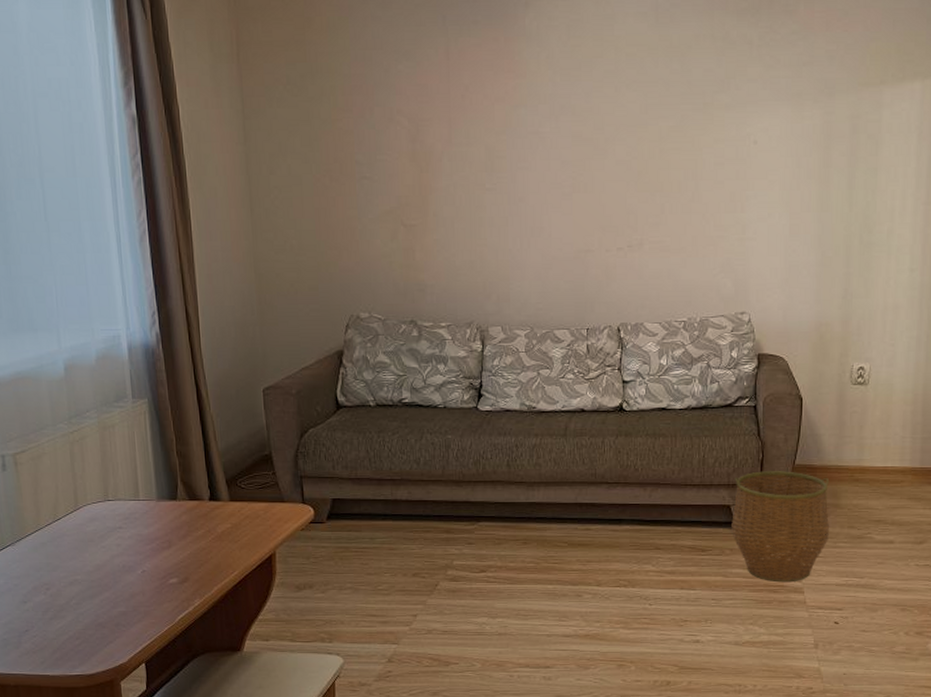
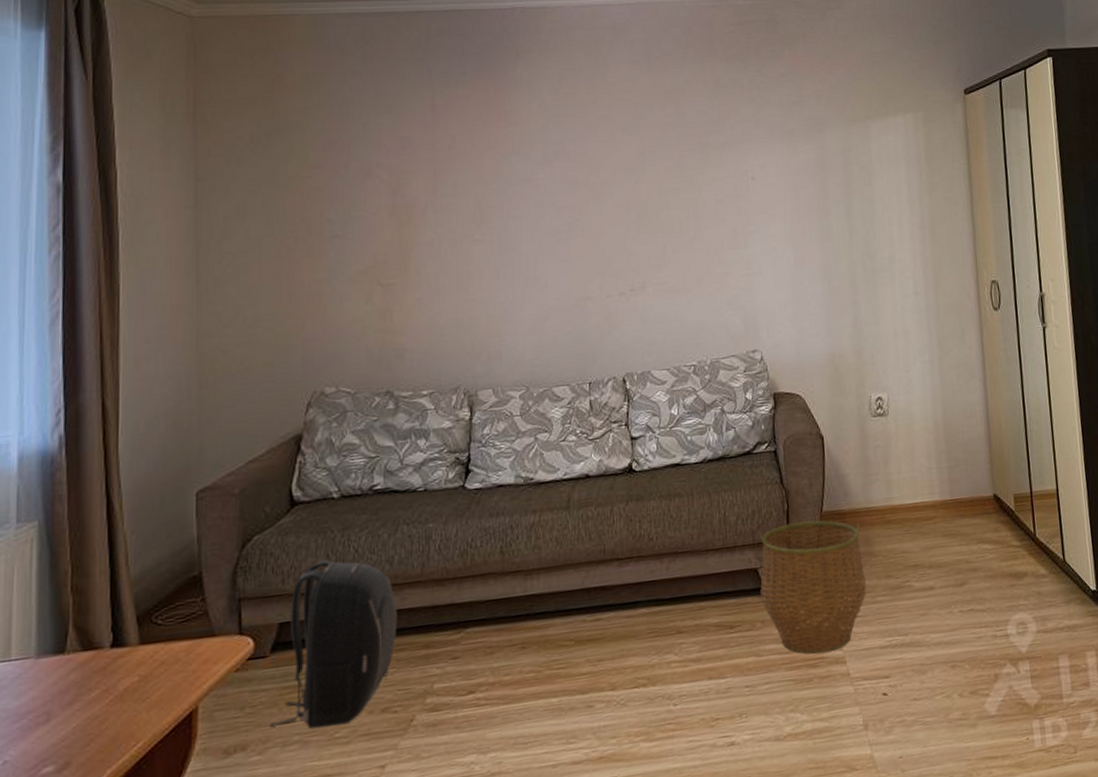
backpack: none [328,454,424,581] -> present [269,559,397,729]

